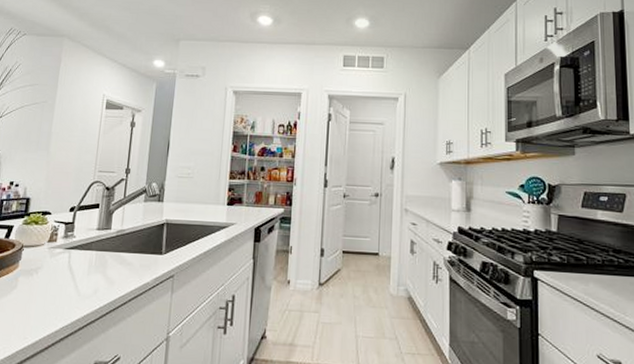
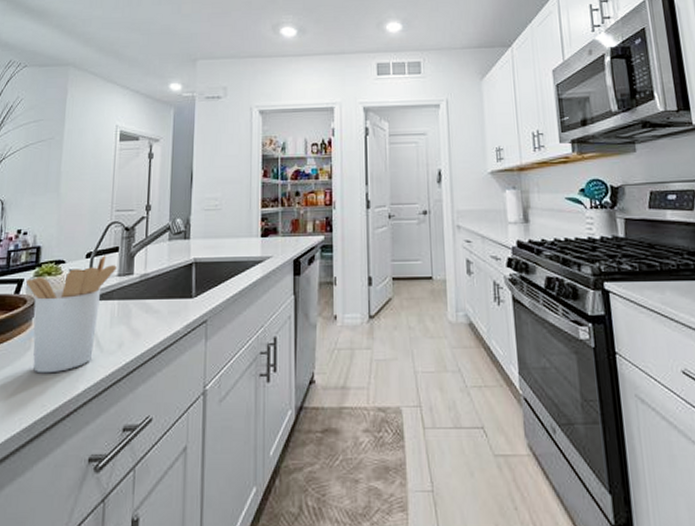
utensil holder: none [15,210,97,311] -> present [25,255,117,374]

